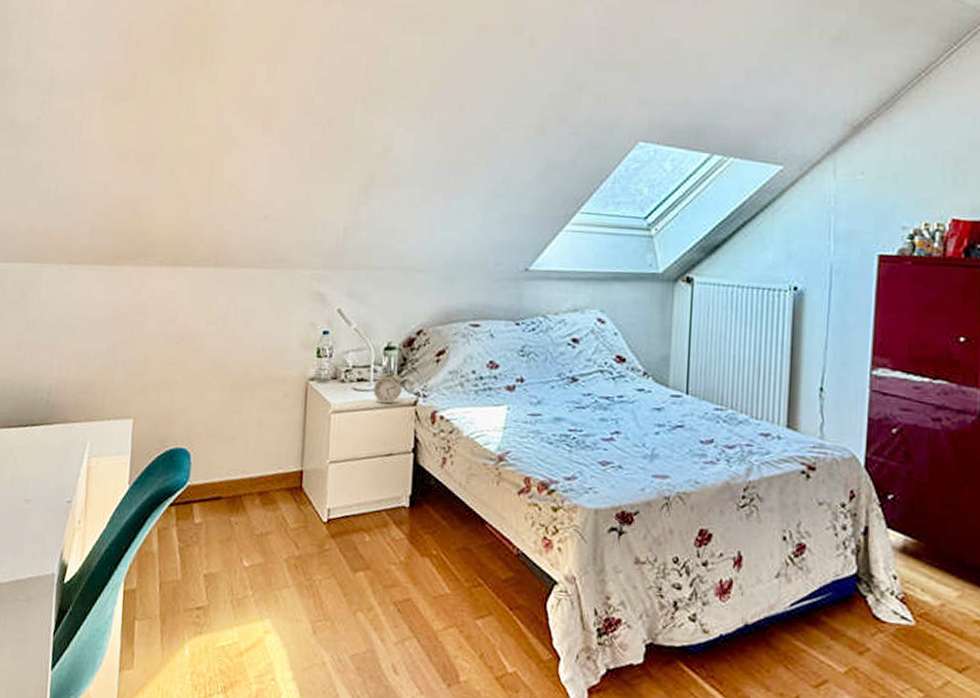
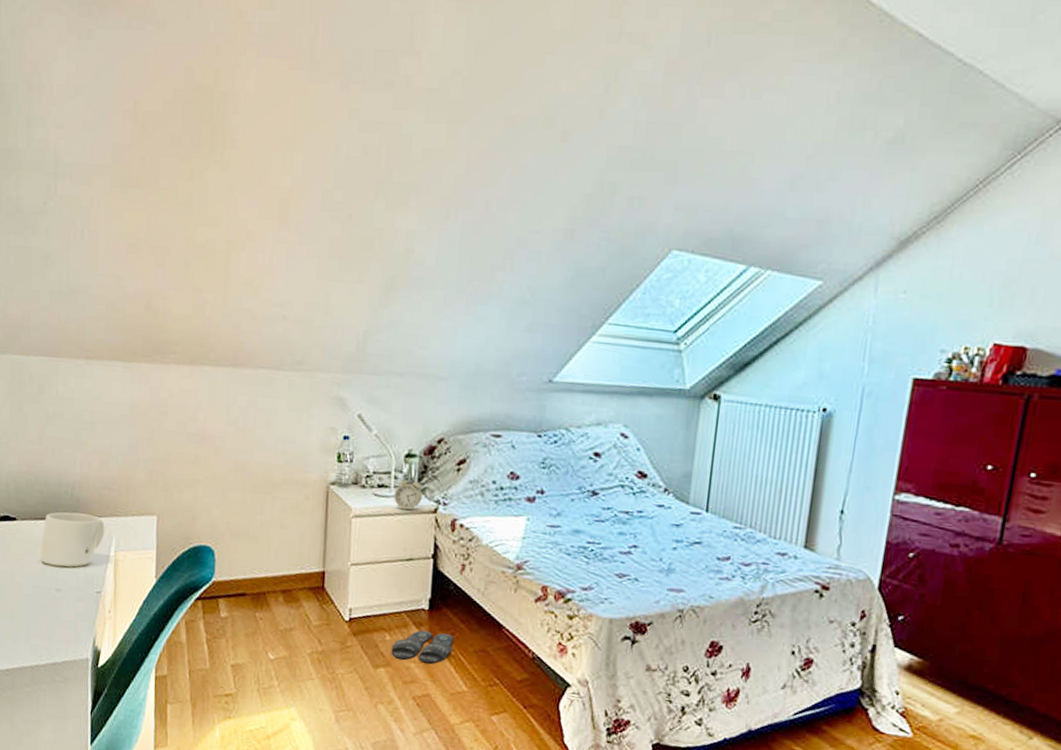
mug: none [11,418,80,477] -> present [40,511,105,568]
slippers: none [371,529,435,565] -> present [391,630,453,664]

